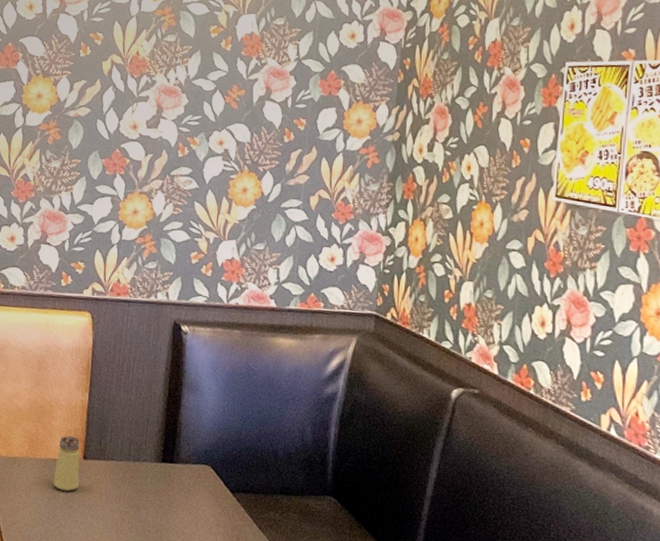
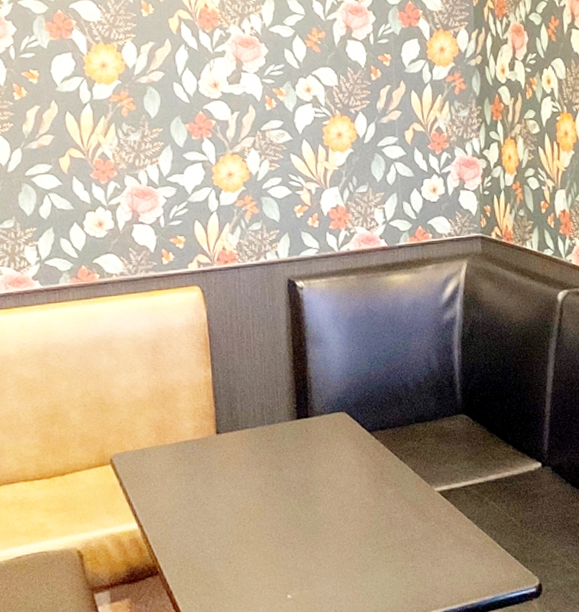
saltshaker: present [53,435,80,491] -> none [188,414,216,470]

